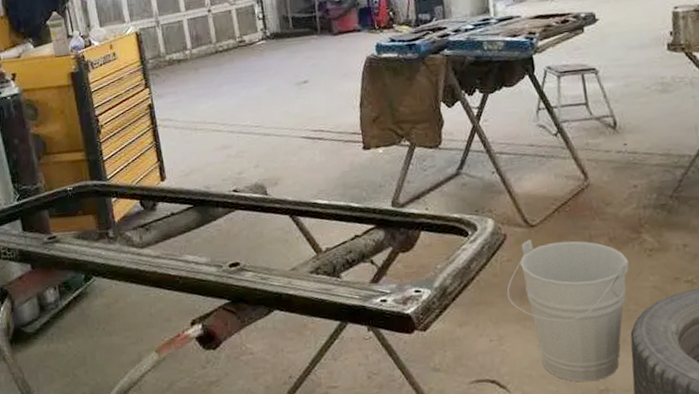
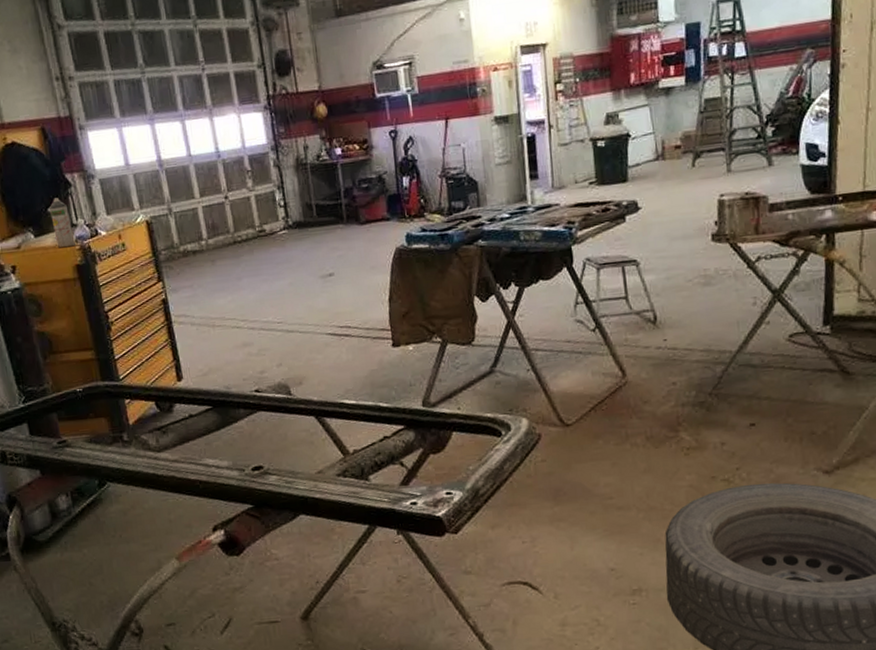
bucket: present [506,239,629,382] -> none [540,438,666,583]

